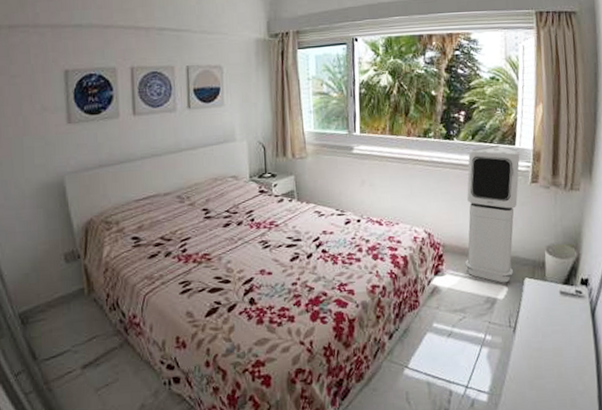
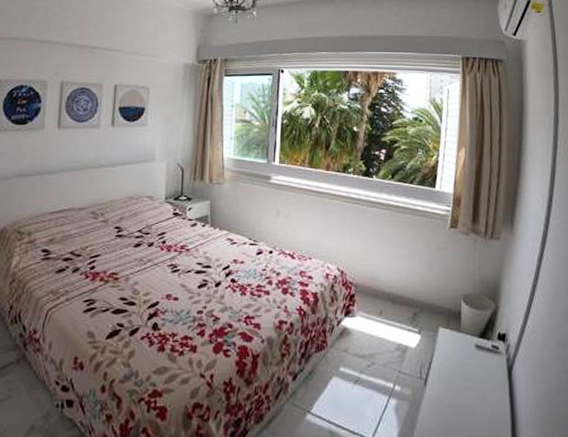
air purifier: present [465,145,520,283] -> none [377,186,440,331]

